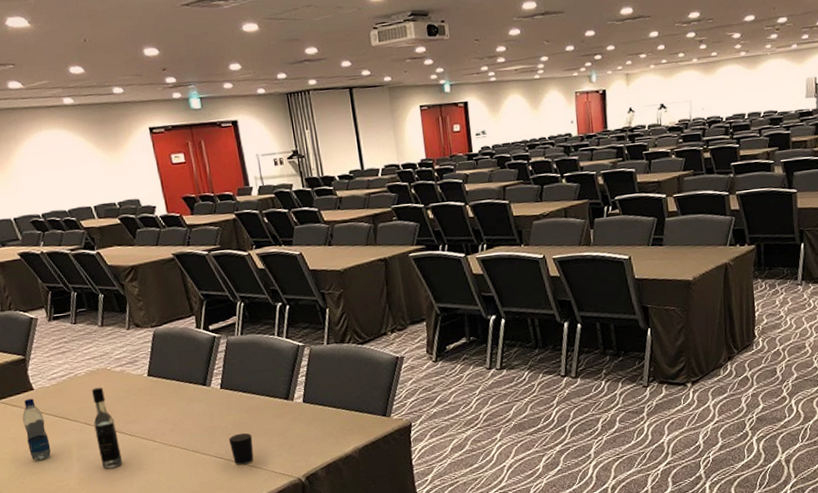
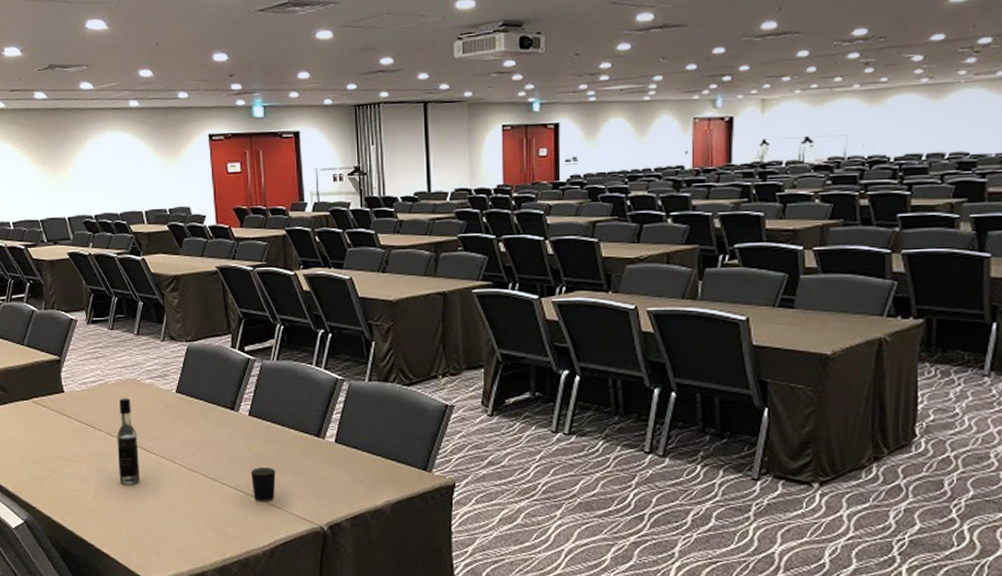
bottle: present [22,398,51,461] -> none [50,401,73,466]

